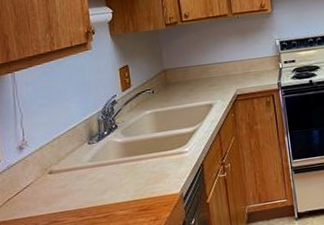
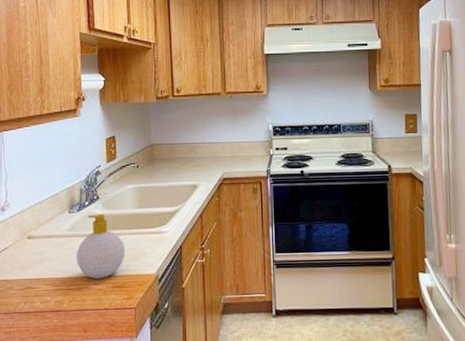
soap bottle: none [99,141,149,205] -> present [76,213,126,279]

